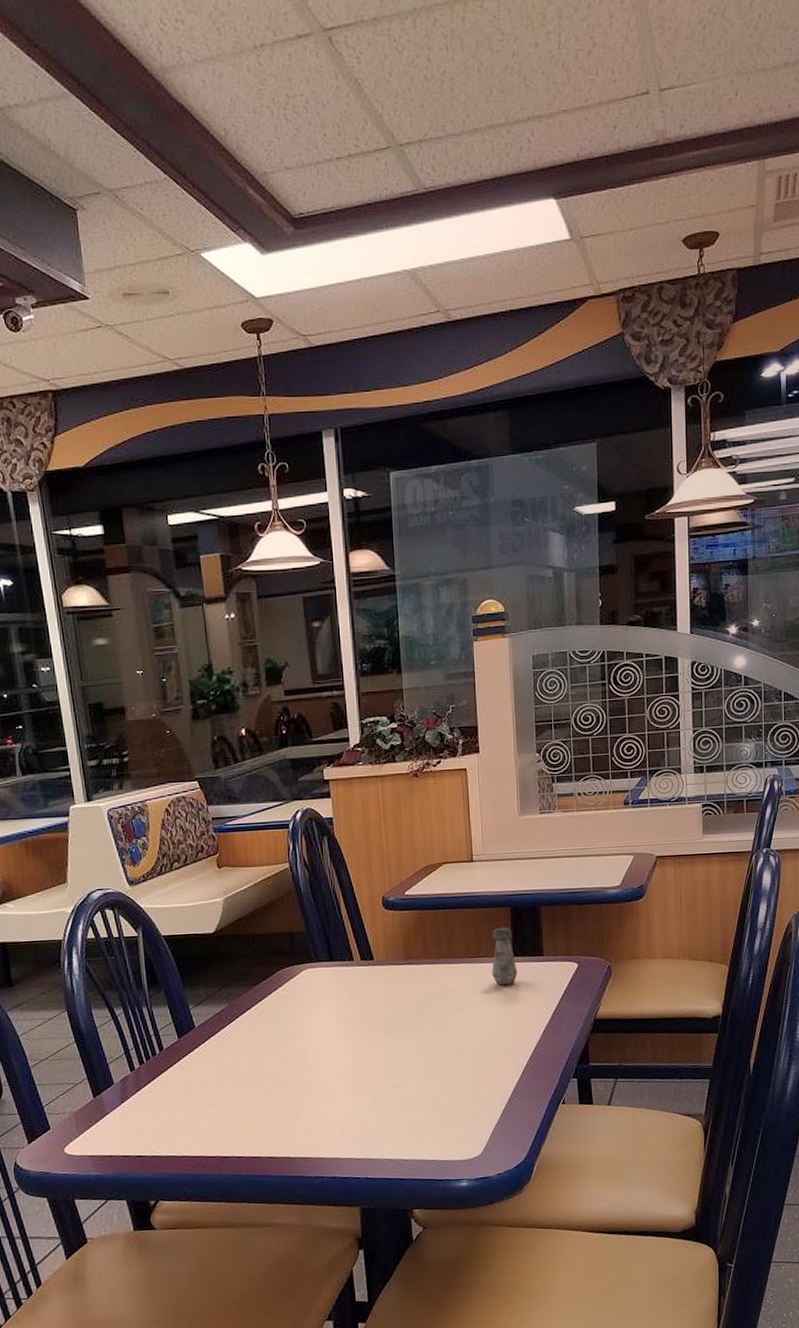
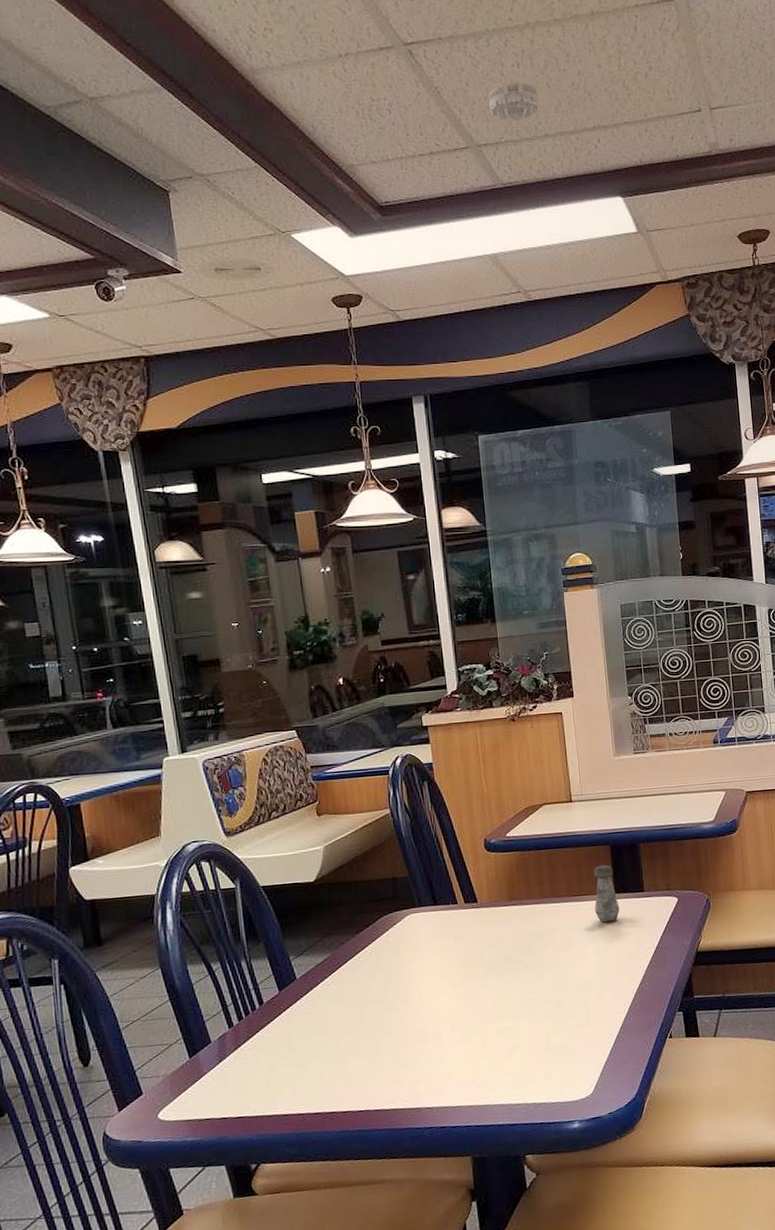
smoke detector: none [413,67,469,116] -> present [489,81,540,122]

